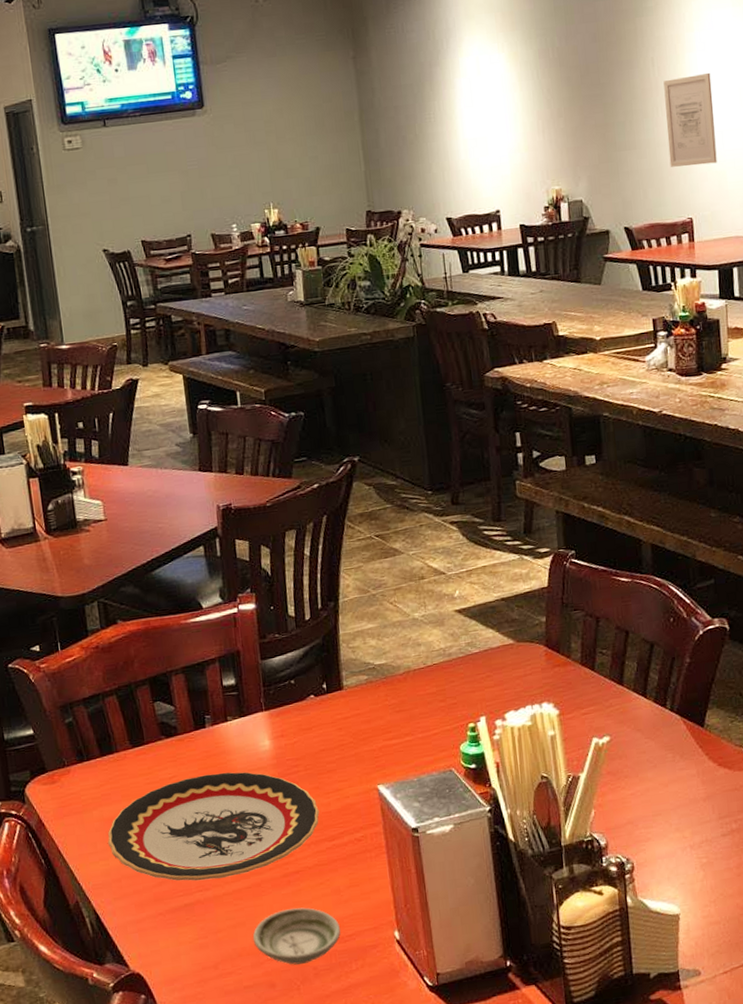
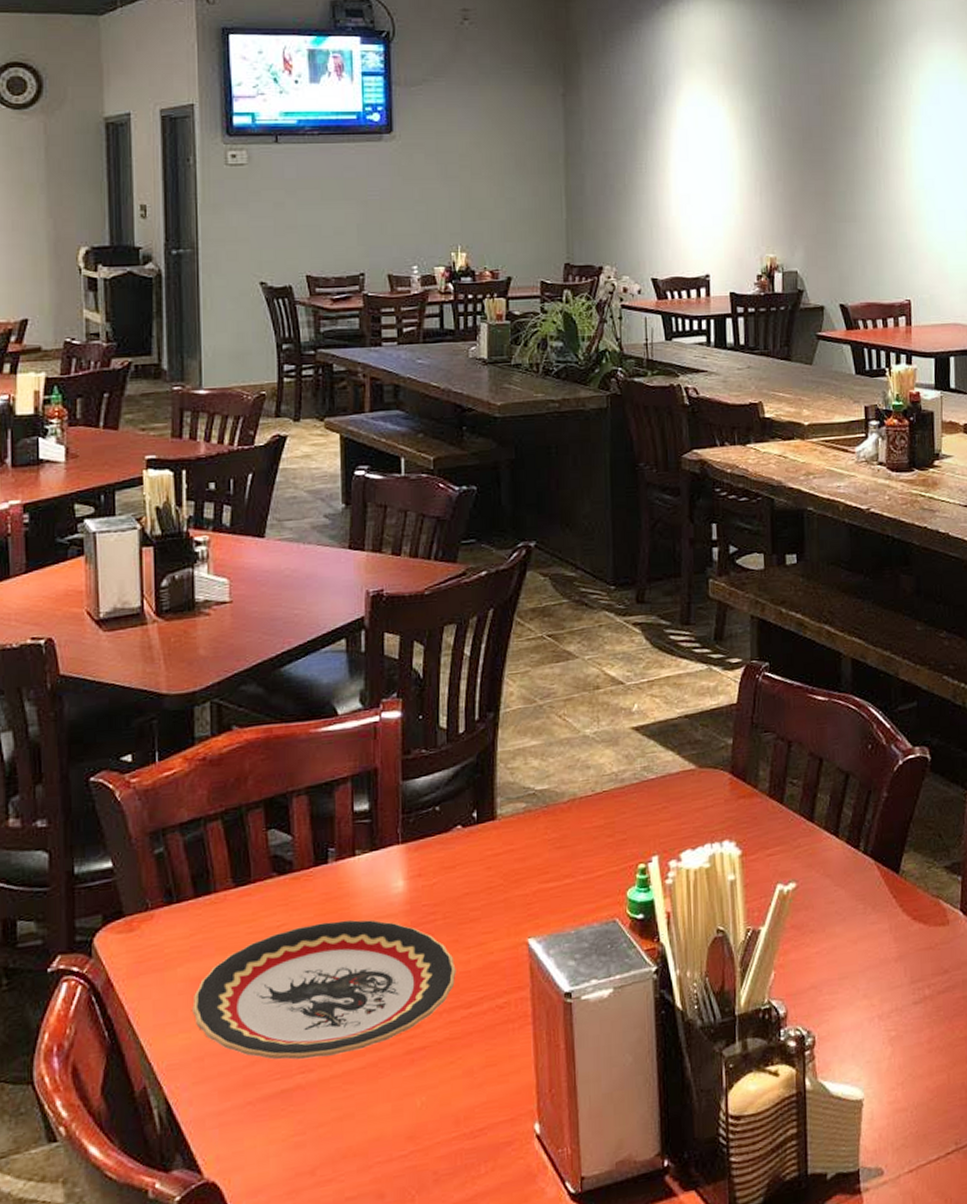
saucer: present [252,907,341,965] -> none [362,1093,471,1169]
wall art: present [663,72,717,167] -> none [887,148,938,245]

